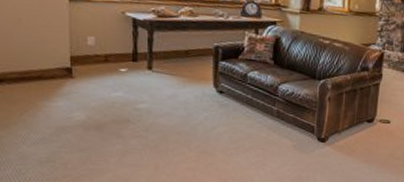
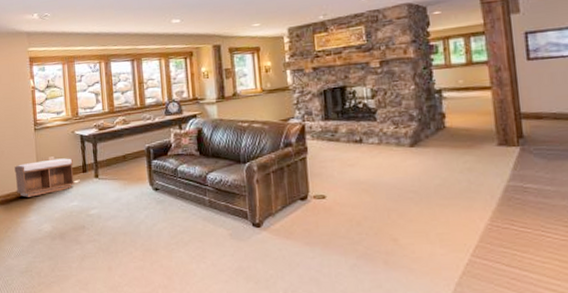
bench: none [36,38,120,80] -> present [14,158,75,197]

